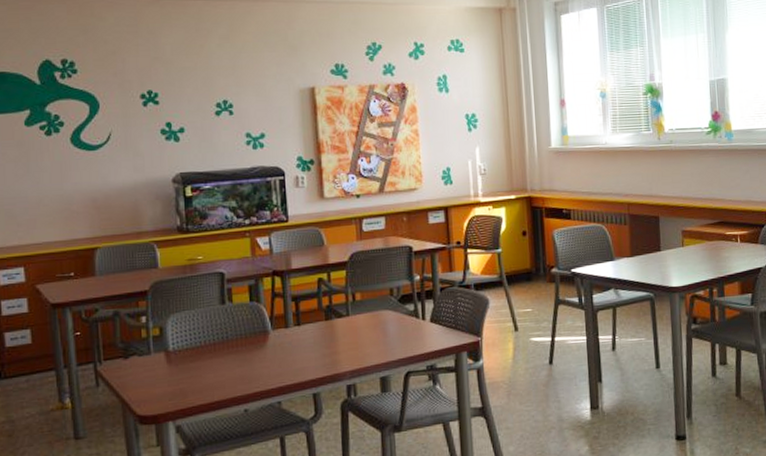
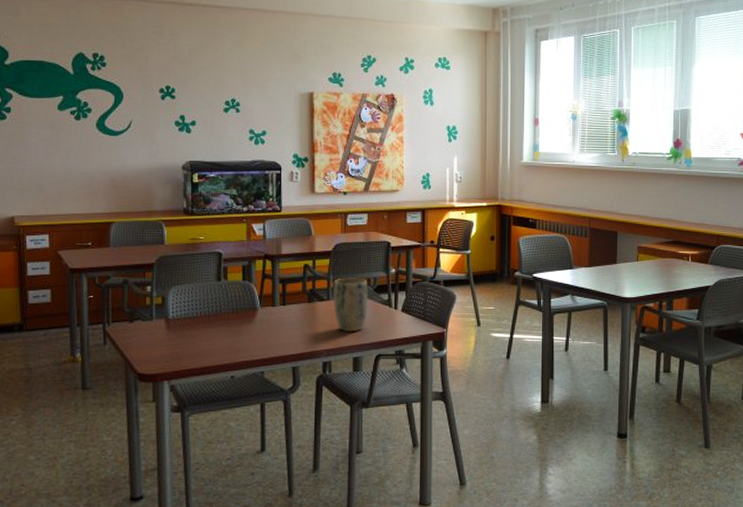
plant pot: none [352,288,393,349] -> present [332,278,368,331]

